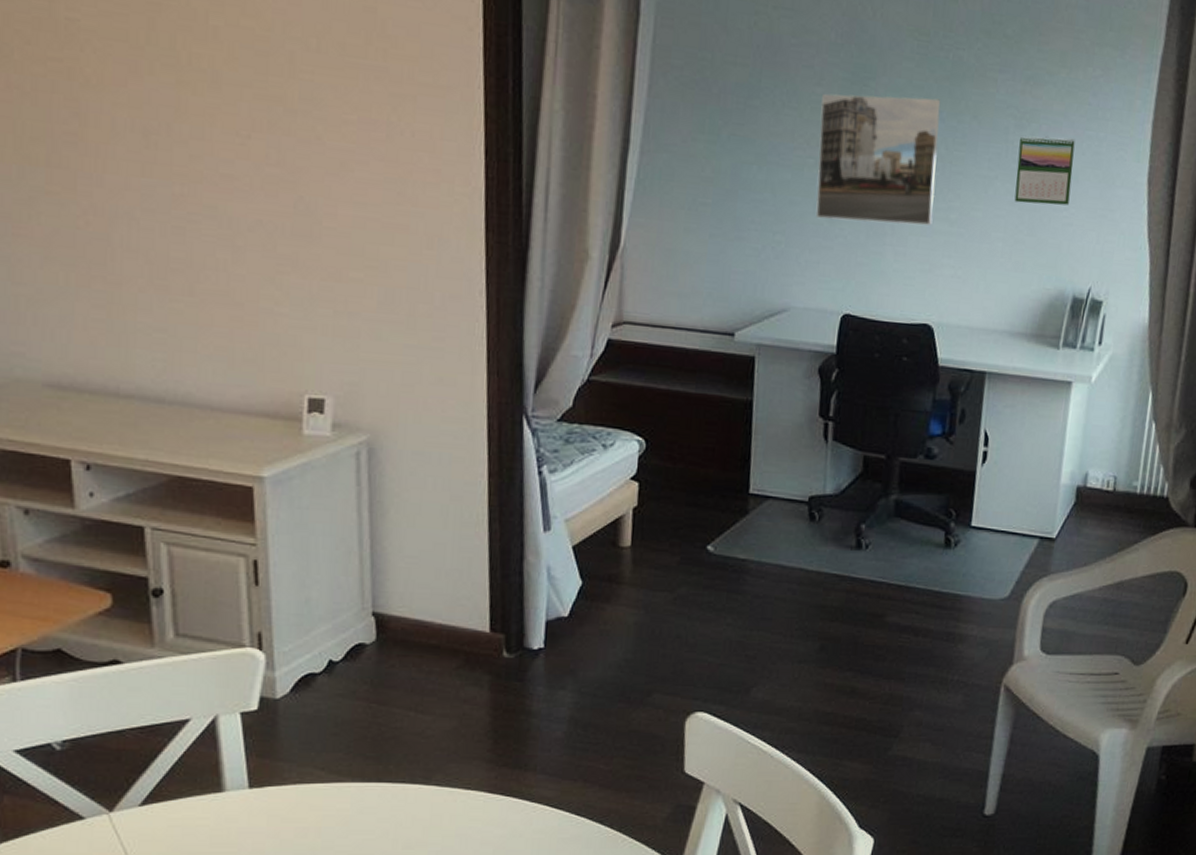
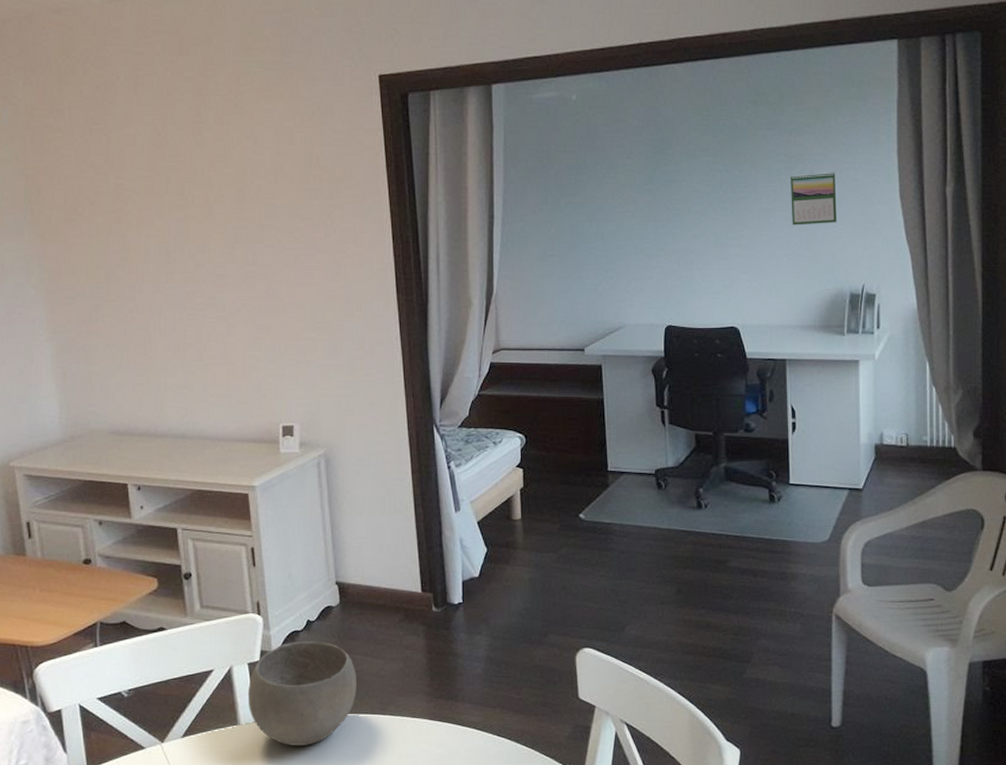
bowl: none [238,687,393,821] -> present [247,641,356,746]
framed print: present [815,93,941,225] -> none [633,156,728,255]

